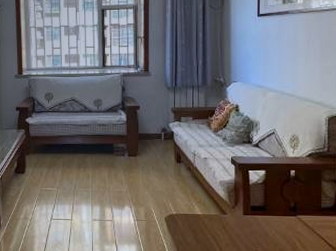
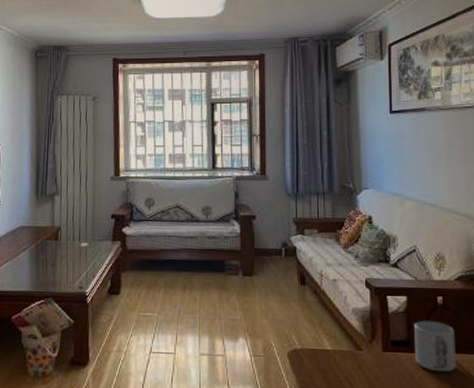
mug: none [270,189,304,231] -> present [414,320,456,373]

